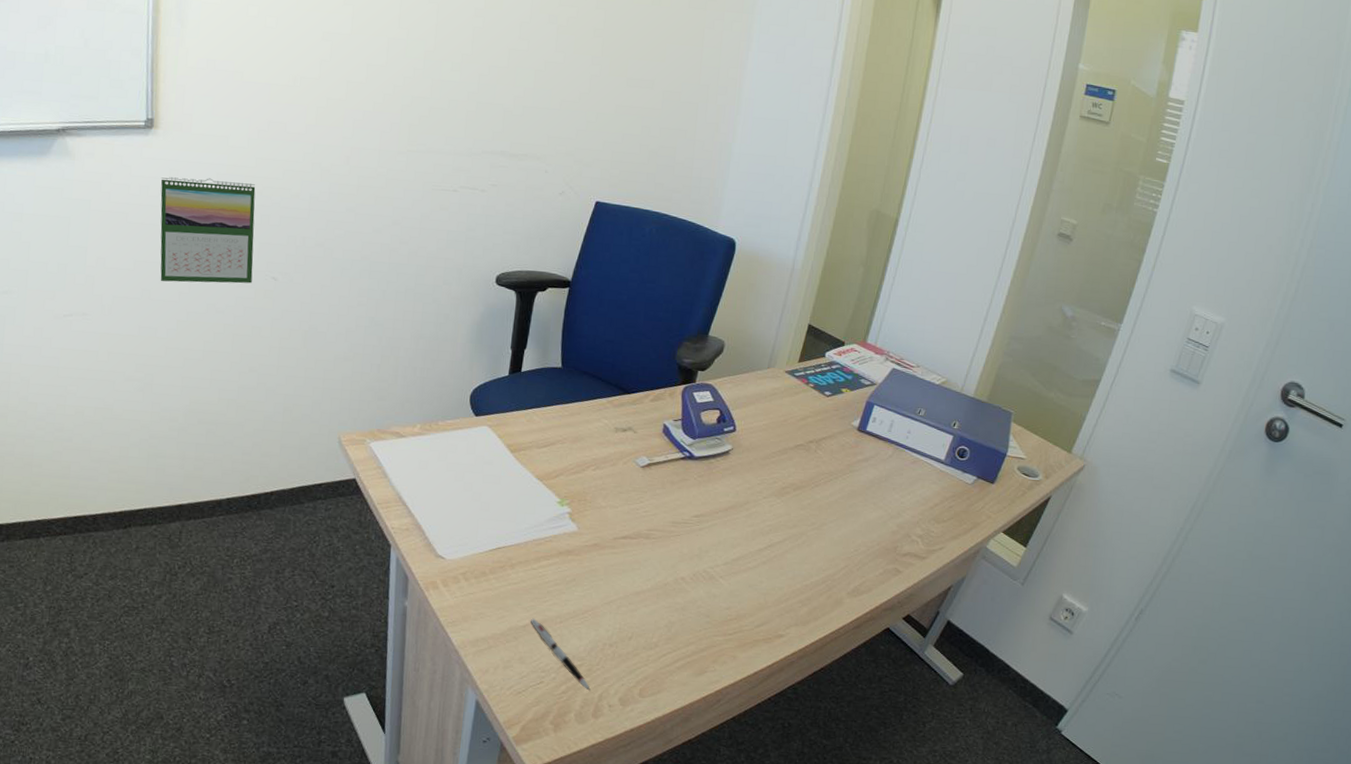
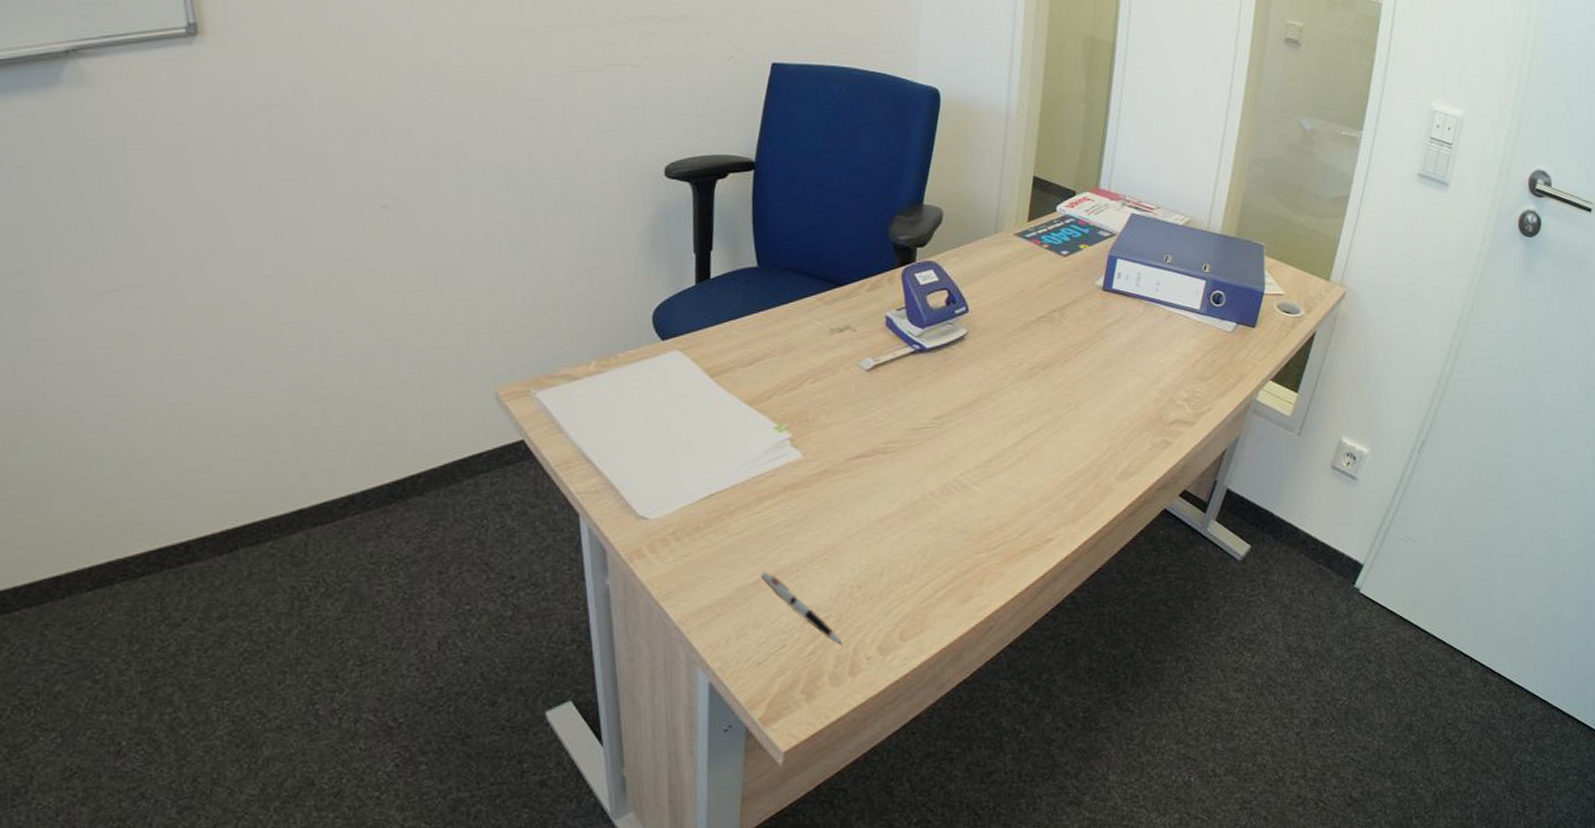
calendar: present [160,177,256,284] -> none [218,90,357,230]

